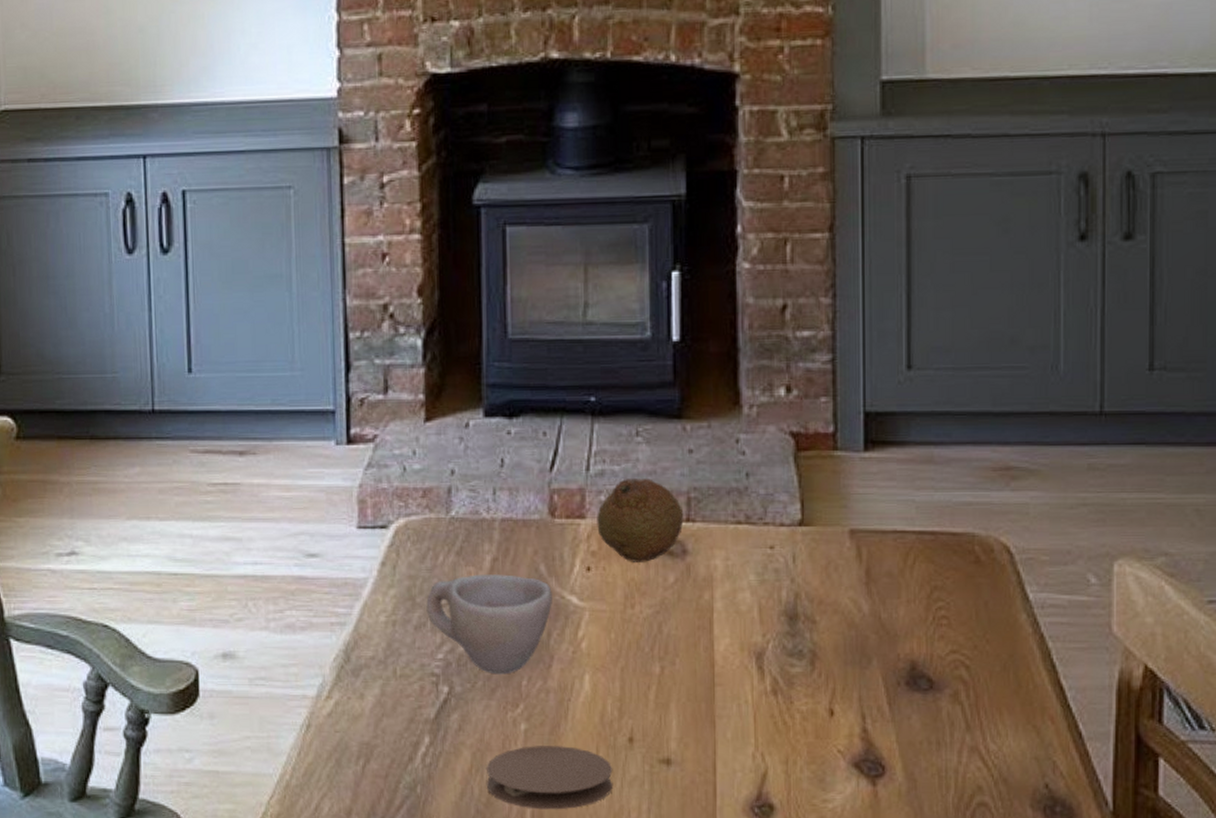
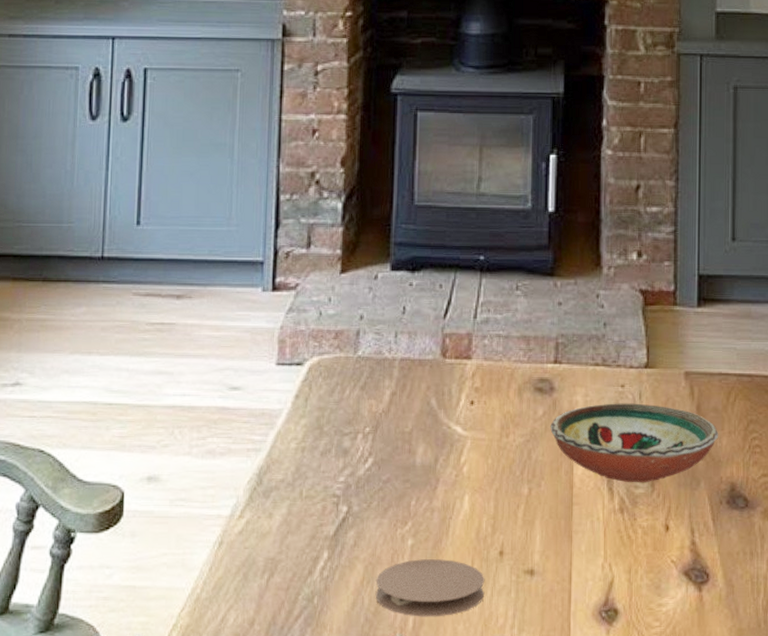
cup: present [426,574,552,675] -> none [332,407,441,496]
fruit: present [597,478,684,562] -> none [481,326,553,398]
decorative bowl: none [684,567,895,660] -> present [550,403,719,482]

